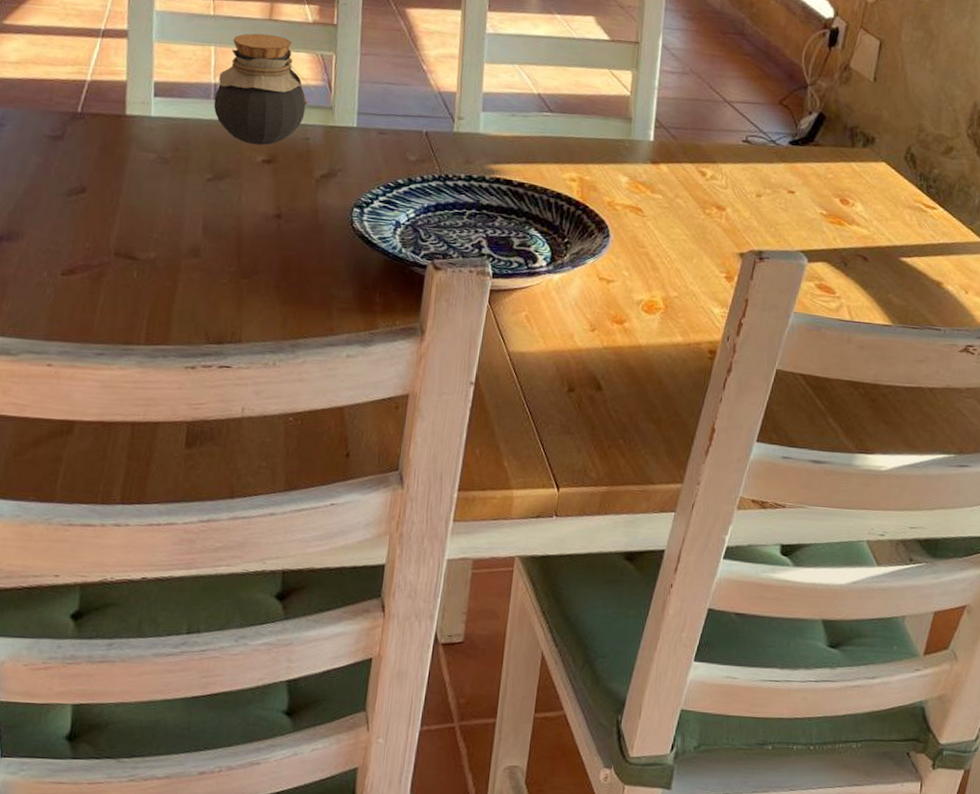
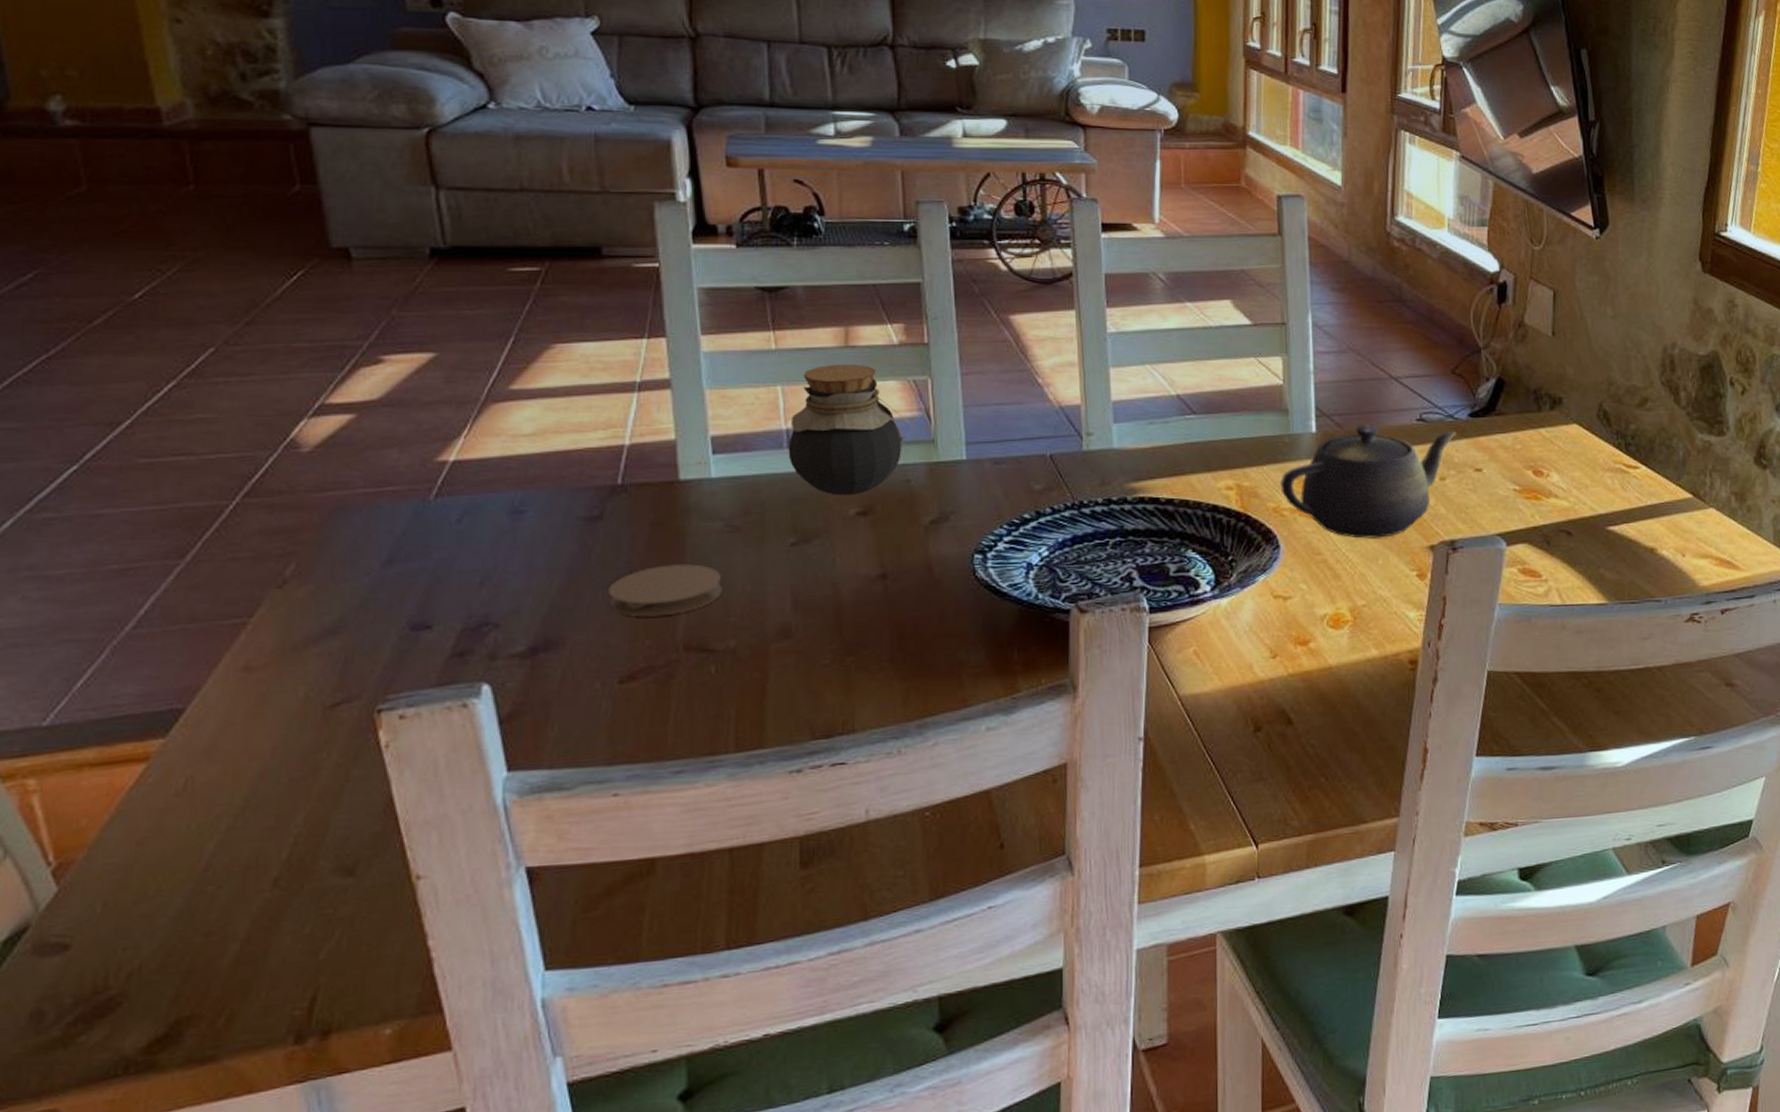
coaster: none [61,183,150,225] -> present [609,564,722,617]
teapot: none [616,139,776,240] -> present [1280,424,1457,539]

